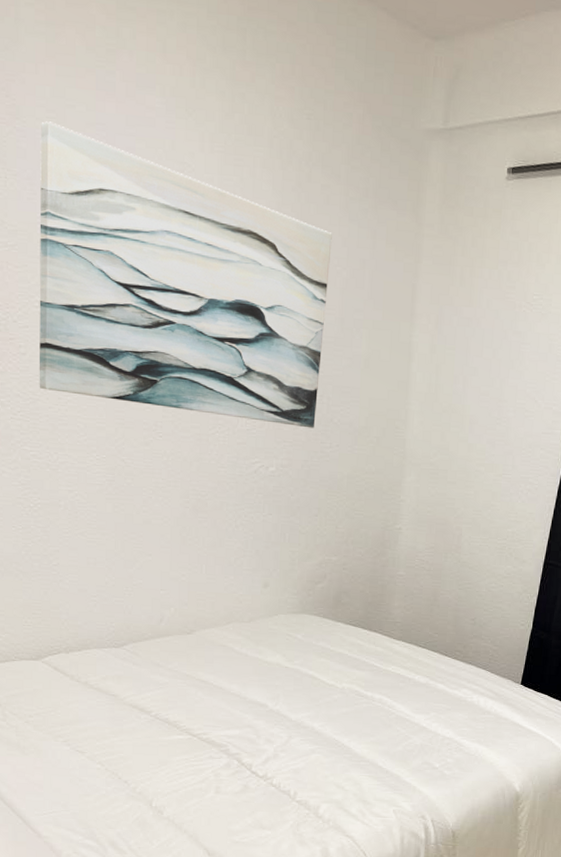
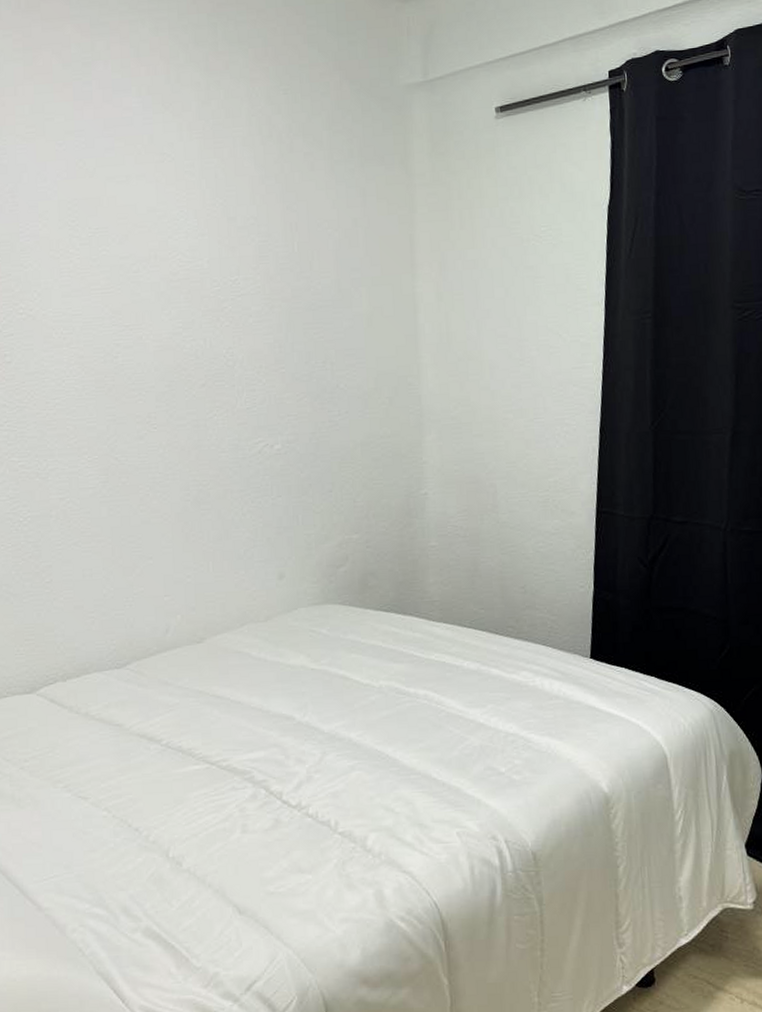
wall art: present [39,121,332,429] -> none [20,136,321,398]

